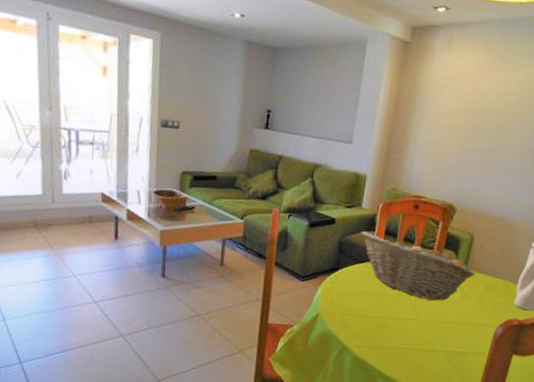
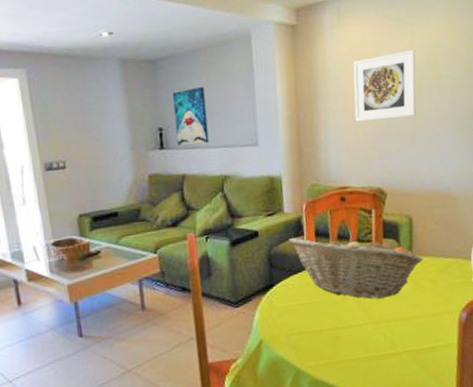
wall art: none [281,80,315,132] -> present [172,86,209,146]
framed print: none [443,85,512,146] -> present [353,49,416,122]

